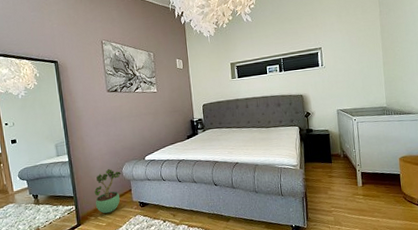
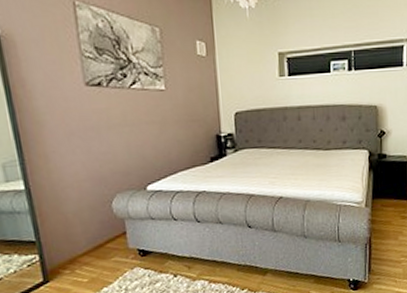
potted plant: present [95,169,121,214] -> none [69,202,110,266]

